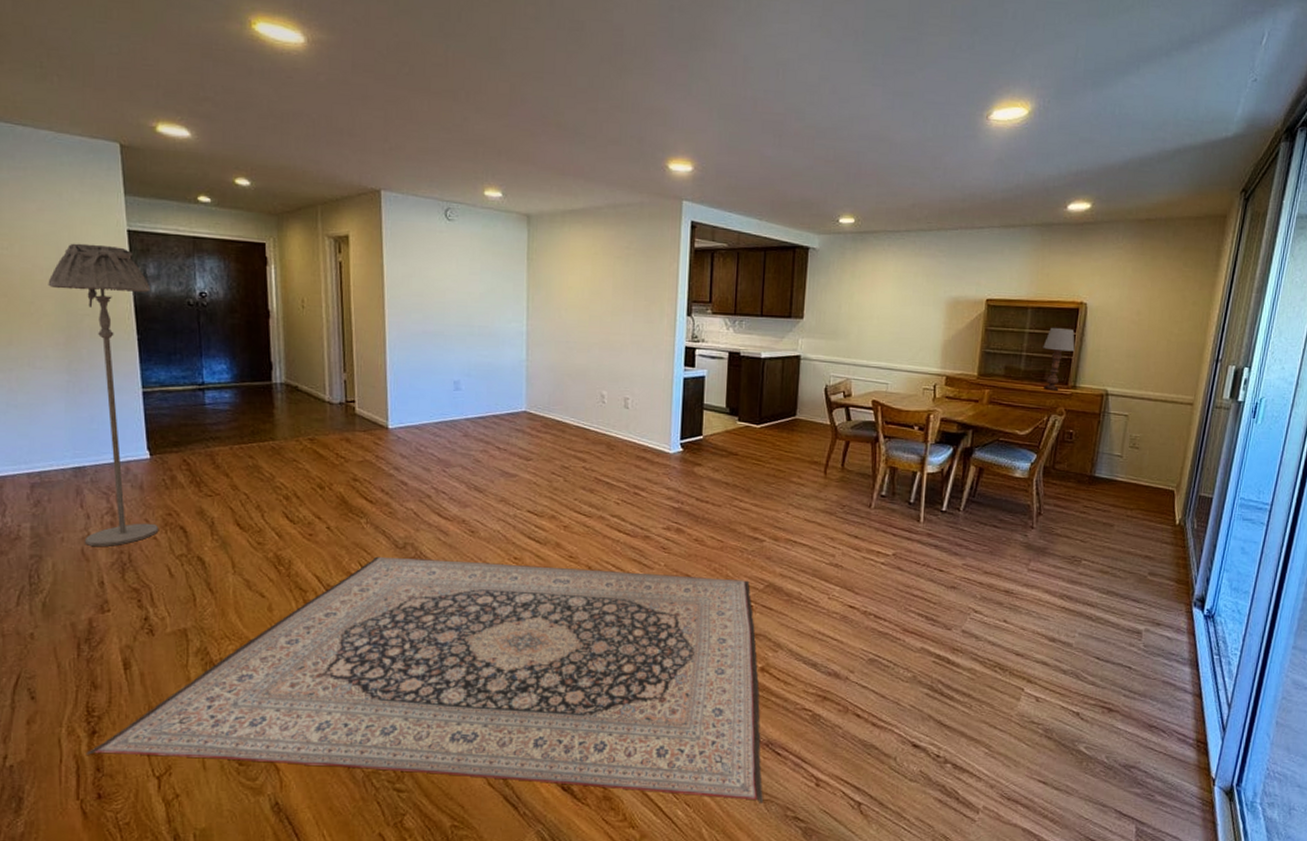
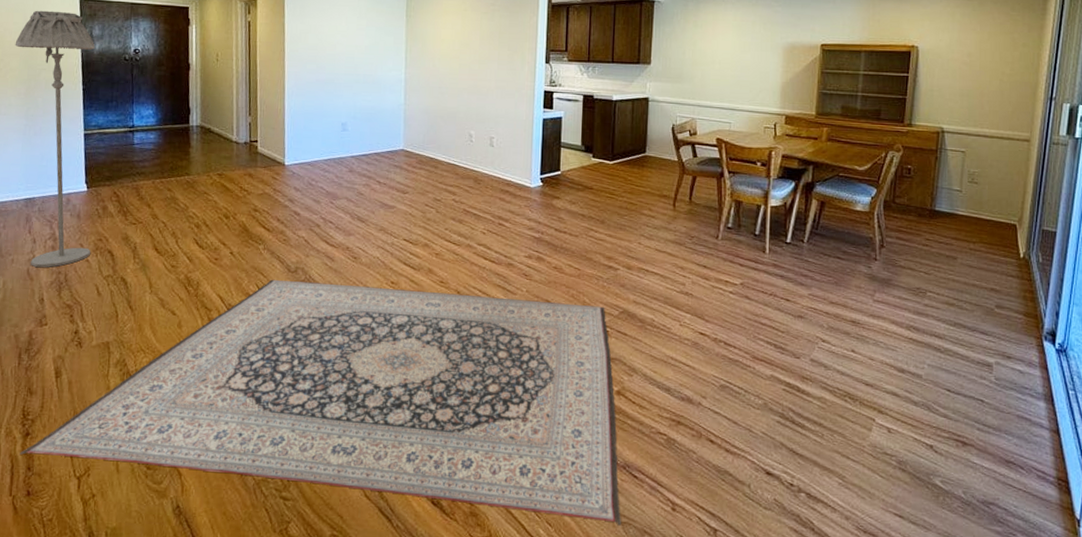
table lamp: present [1043,327,1075,392] -> none [877,69,909,129]

